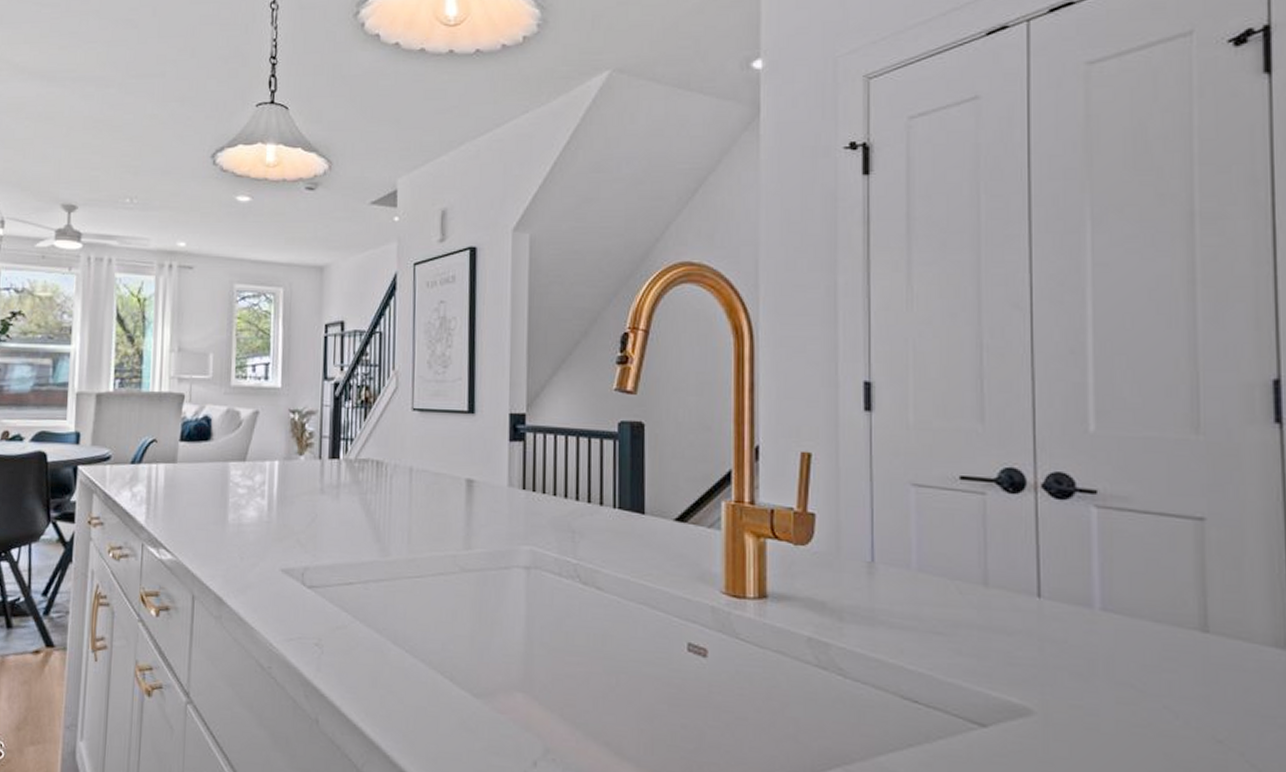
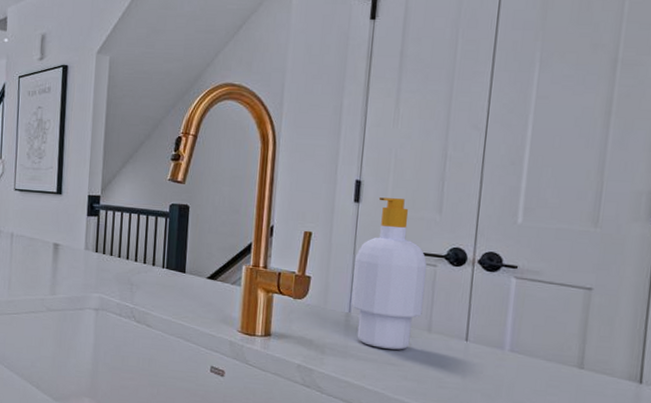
soap bottle: none [873,403,973,613] -> present [351,197,427,350]

